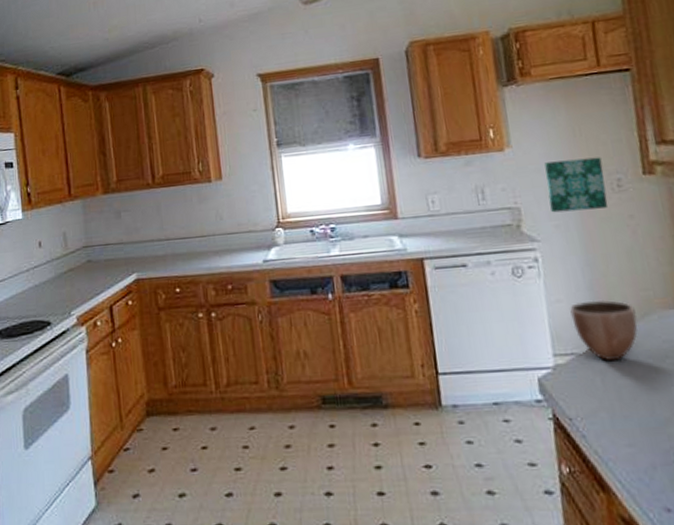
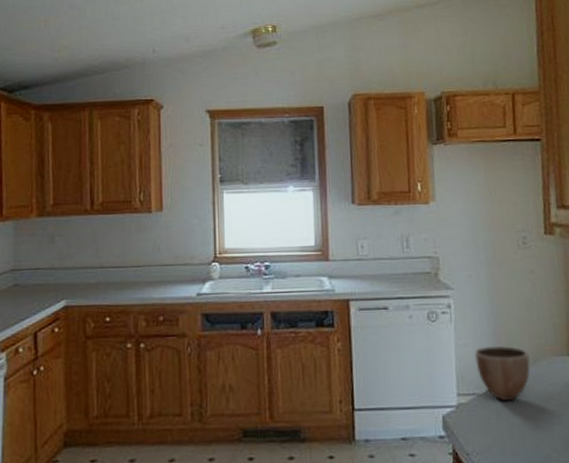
wall art: present [544,157,608,213] -> none [463,216,514,264]

